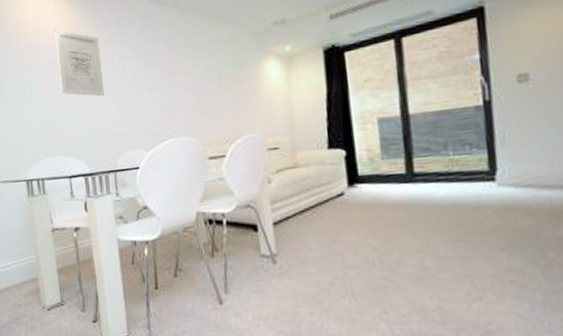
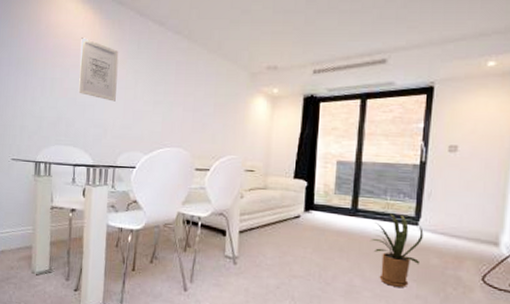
house plant: none [436,170,505,263] -> present [369,214,424,288]

